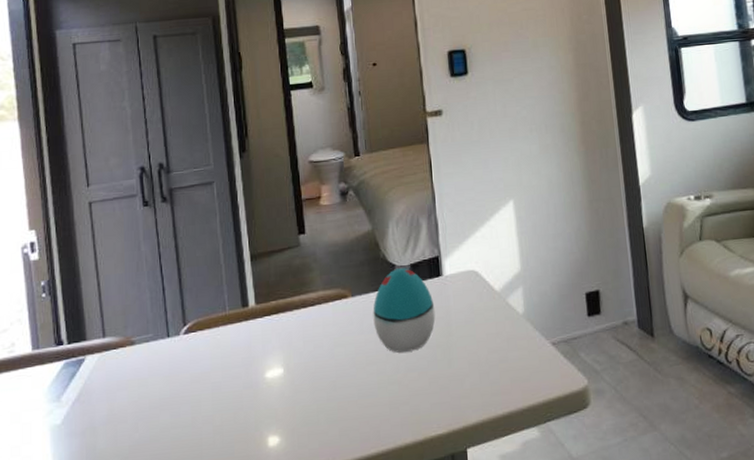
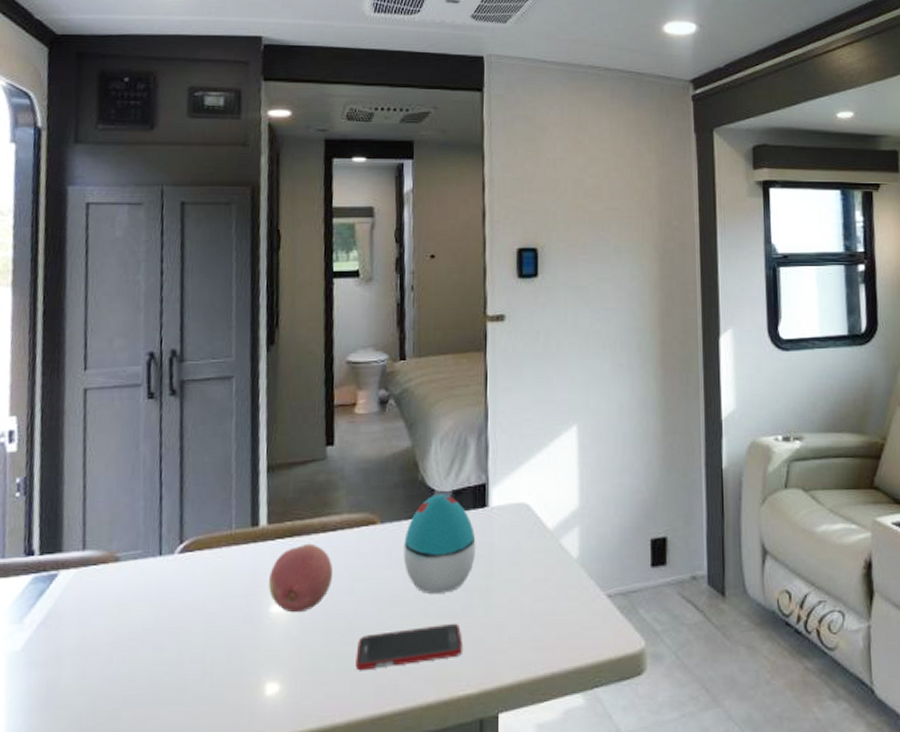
fruit: none [262,318,316,377] -> present [269,543,334,613]
cell phone: none [341,375,431,421] -> present [355,623,462,671]

